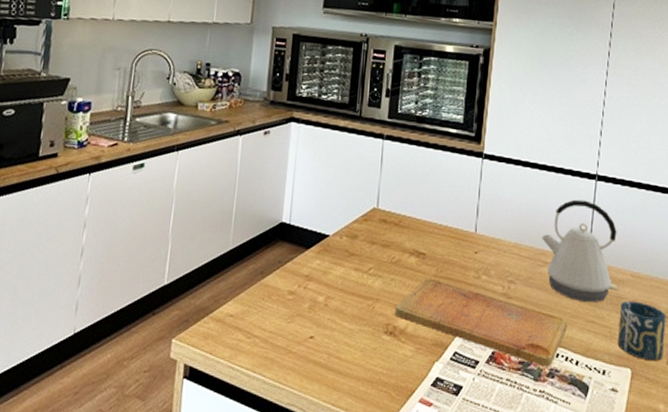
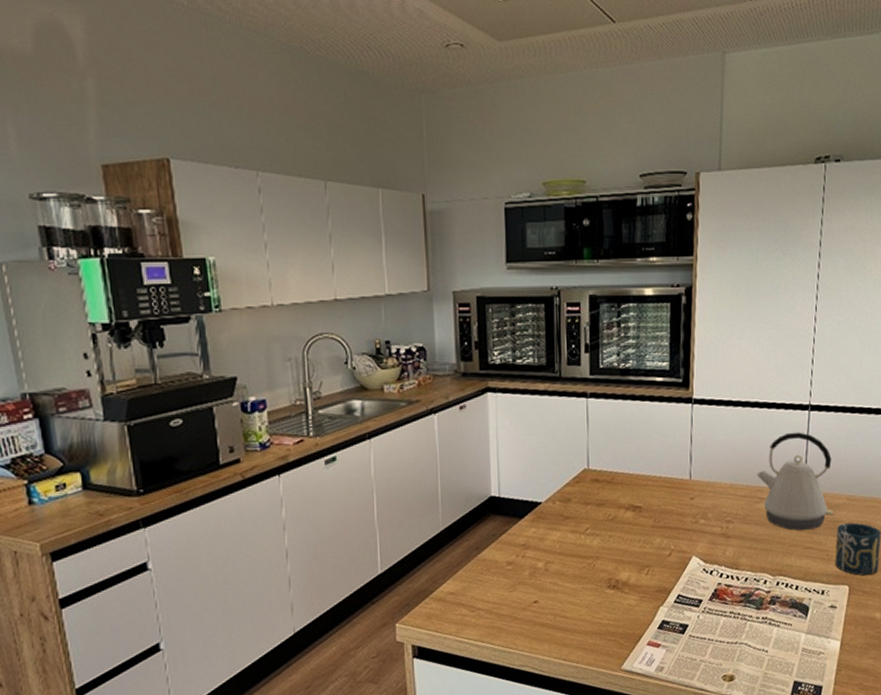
cutting board: present [395,278,567,367] -> none [616,530,786,596]

